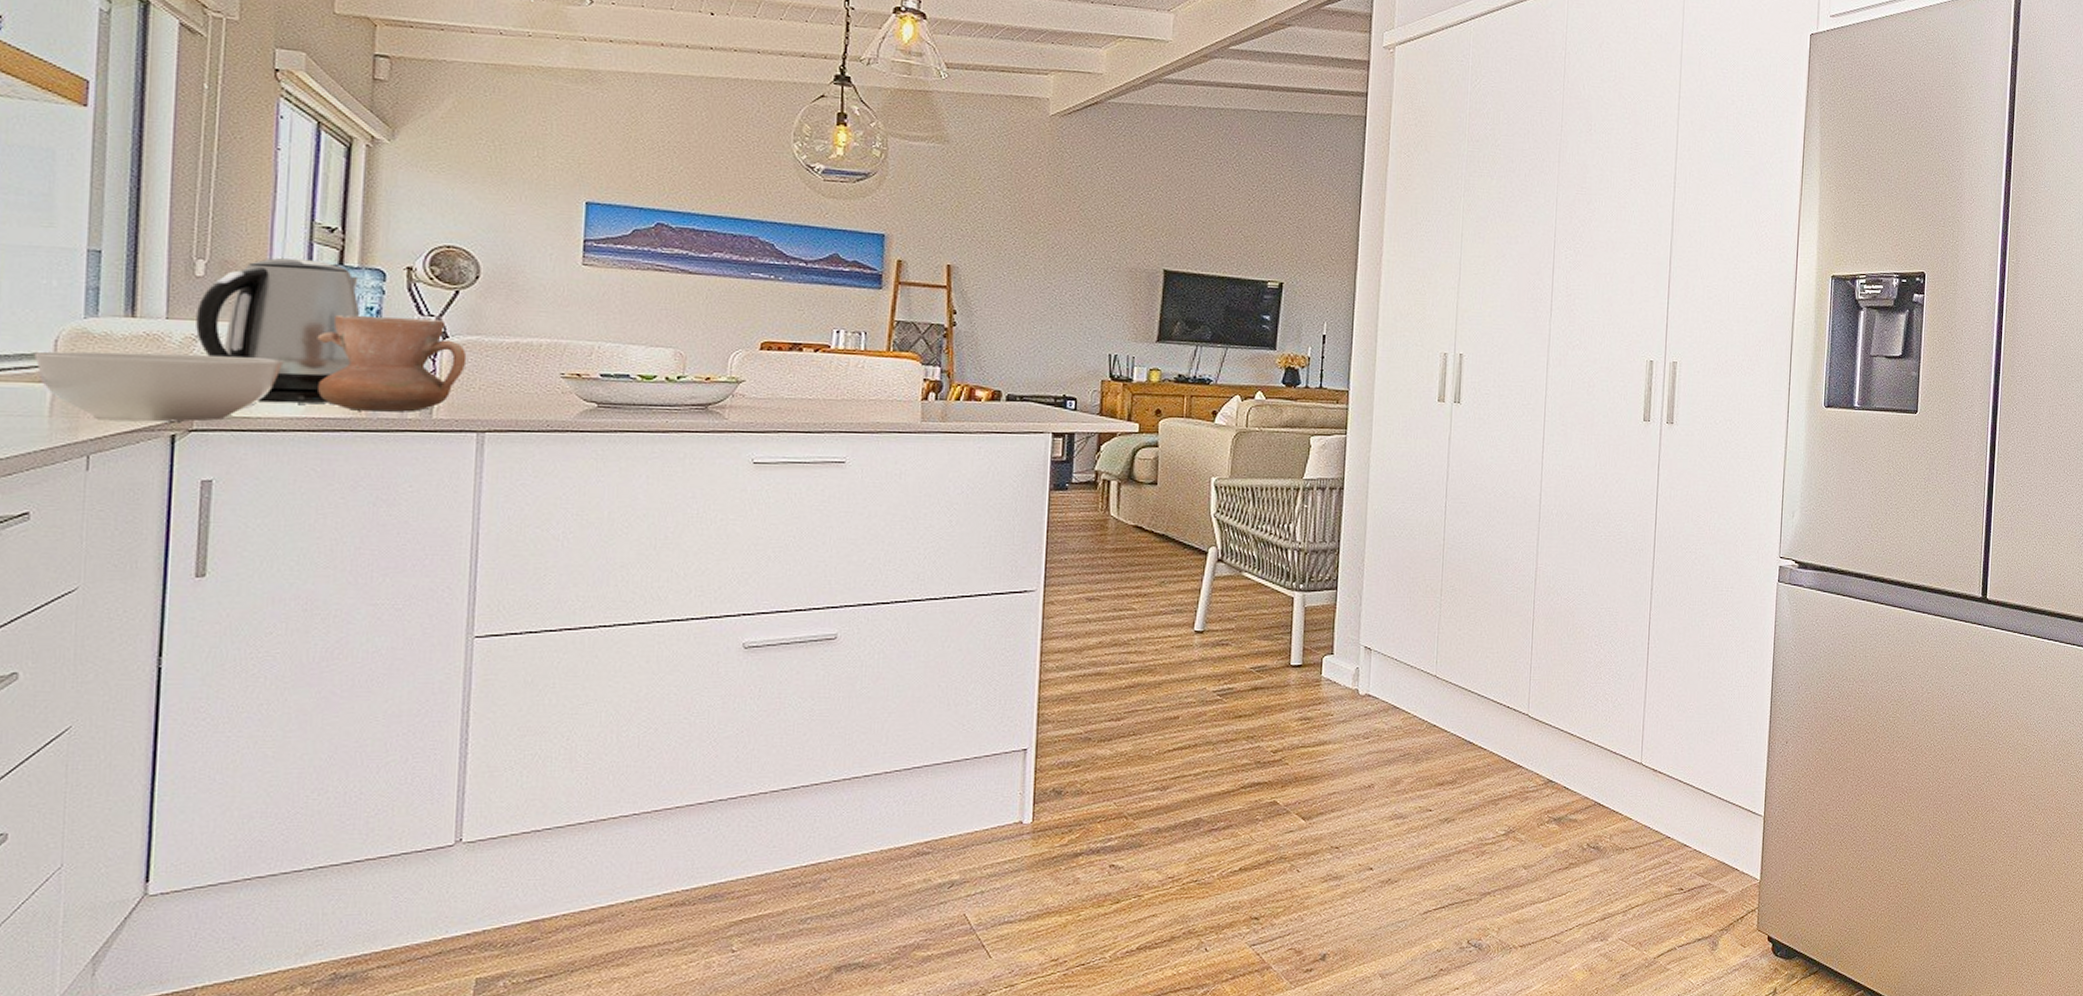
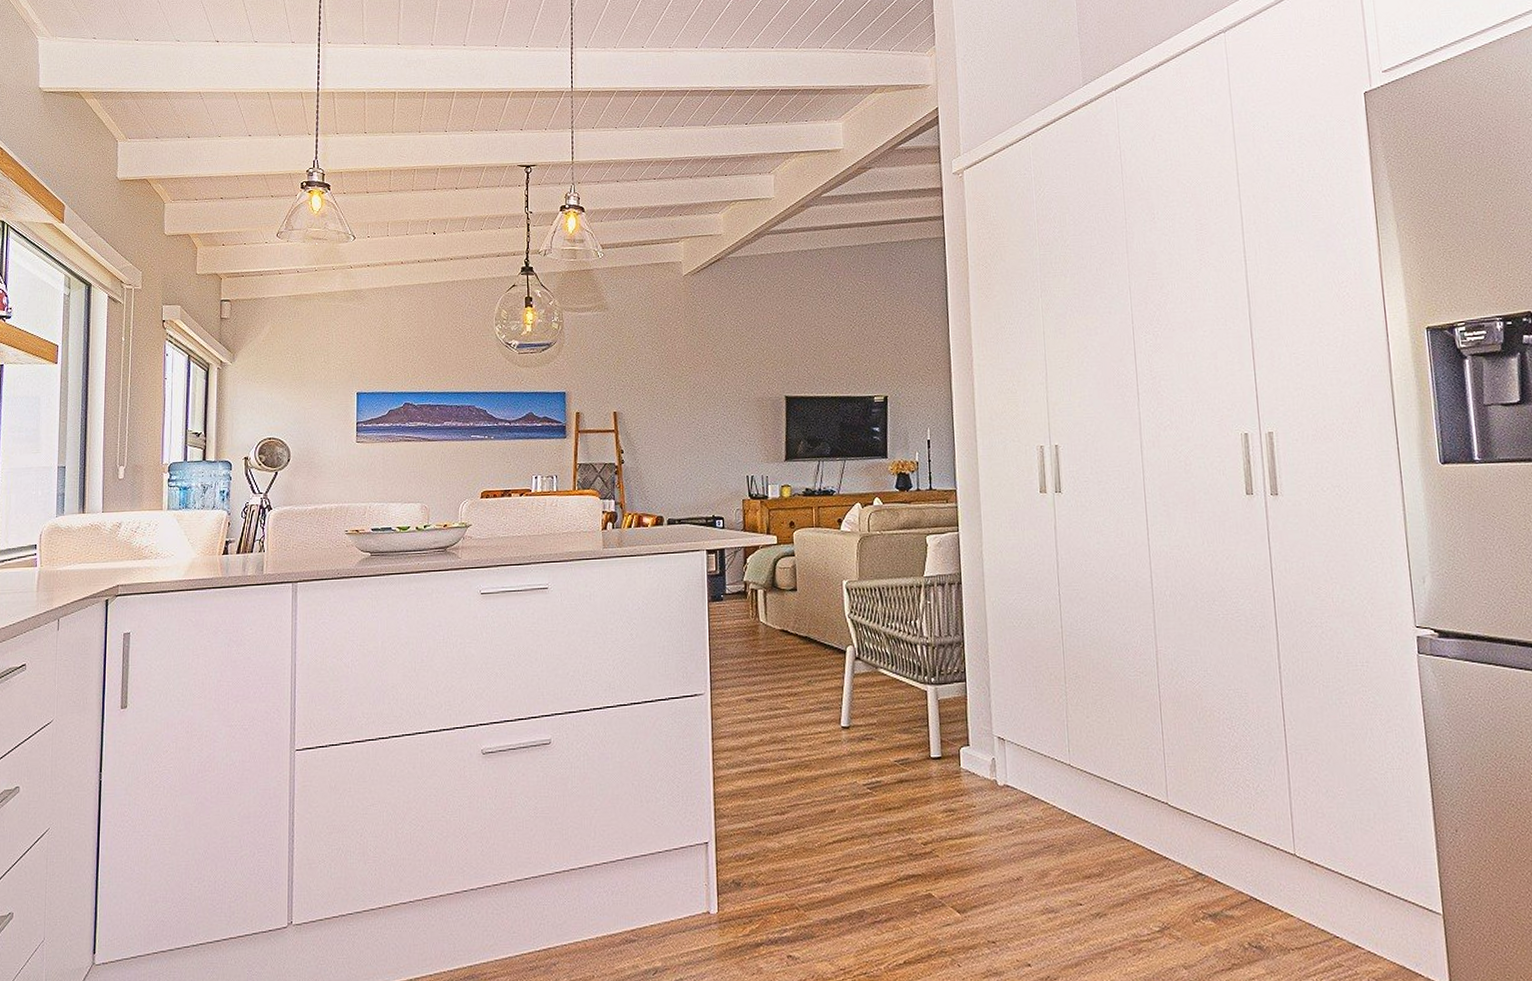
bowl: present [34,351,284,422] -> none [28,536,171,592]
kettle: present [196,258,359,404] -> none [119,459,216,571]
ceramic jug: present [317,314,467,412] -> none [191,496,284,572]

